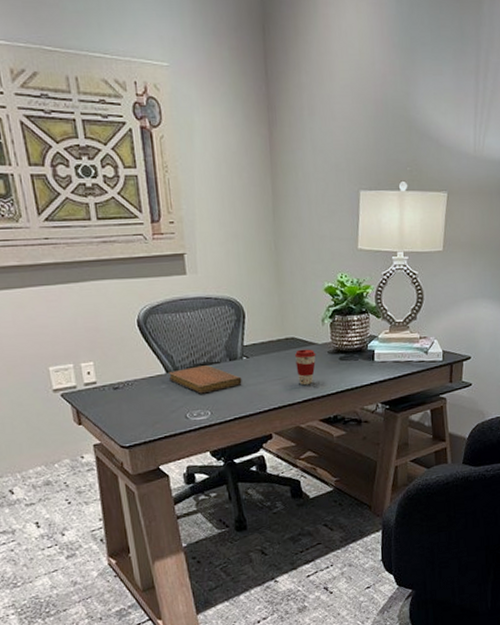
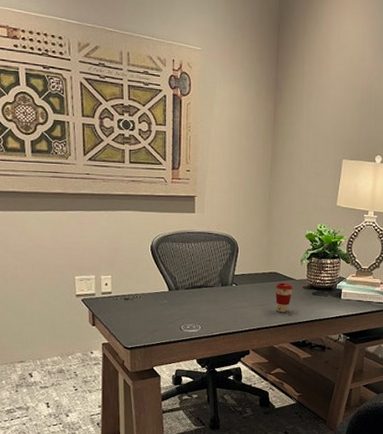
notebook: present [169,365,242,394] -> none [171,288,230,311]

